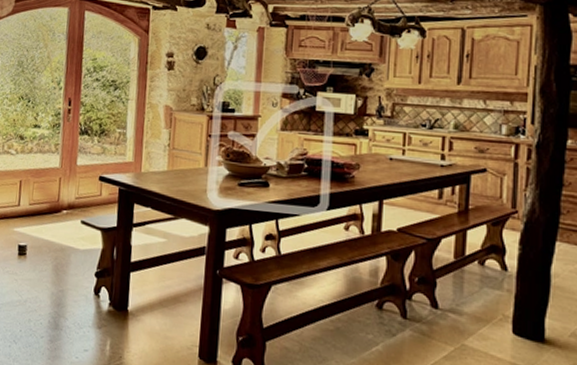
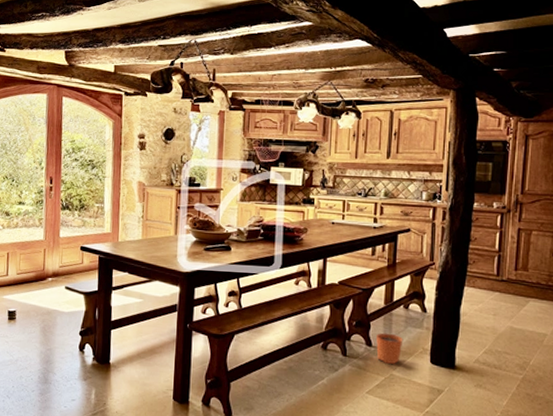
plant pot: none [444,292,478,332] -> present [376,332,403,364]

